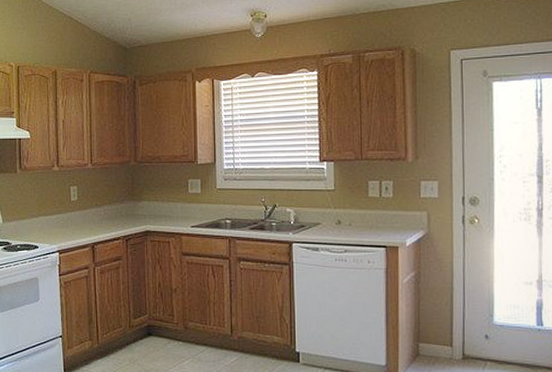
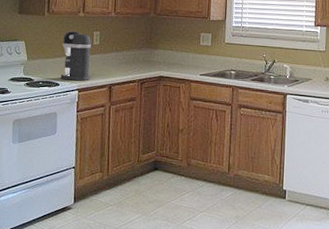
coffee maker: none [38,187,71,242] -> present [60,30,92,81]

